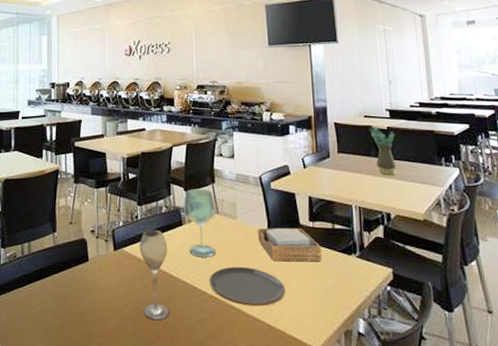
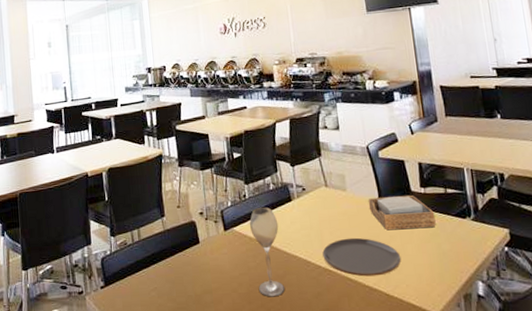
wine glass: present [183,189,217,257] -> none [291,162,327,232]
vase: present [369,125,397,175] -> none [476,85,507,135]

